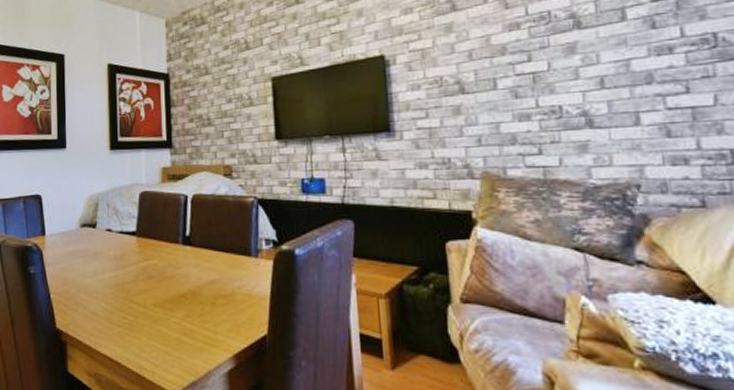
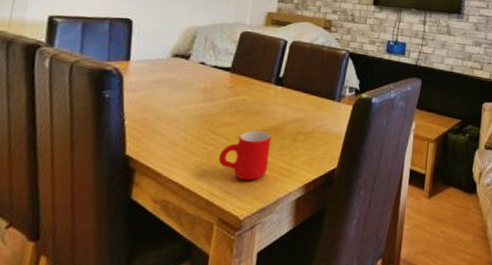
mug: none [140,296,191,352] -> present [218,130,272,181]

